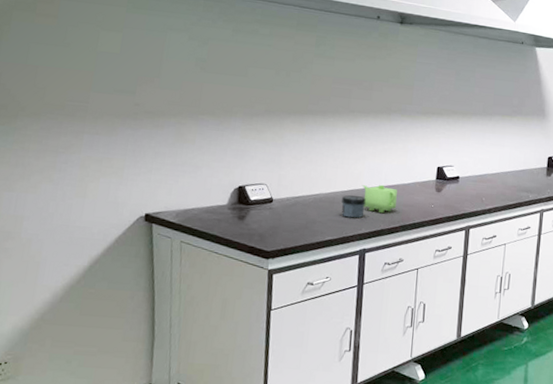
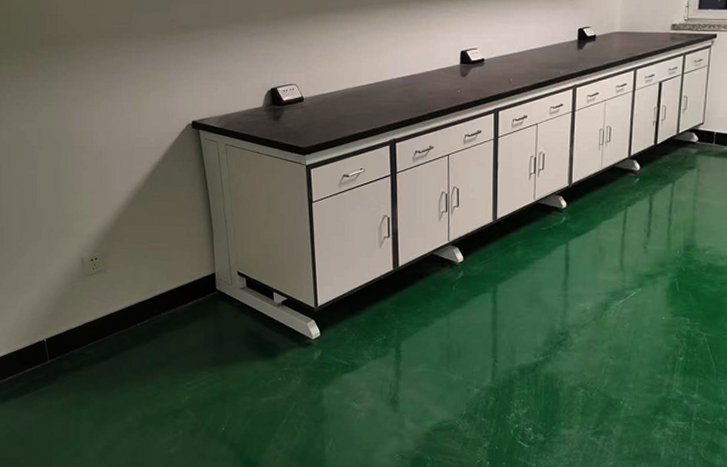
jar: present [341,195,367,219] -> none [368,87,393,110]
teapot: present [361,184,397,213] -> none [386,74,422,102]

